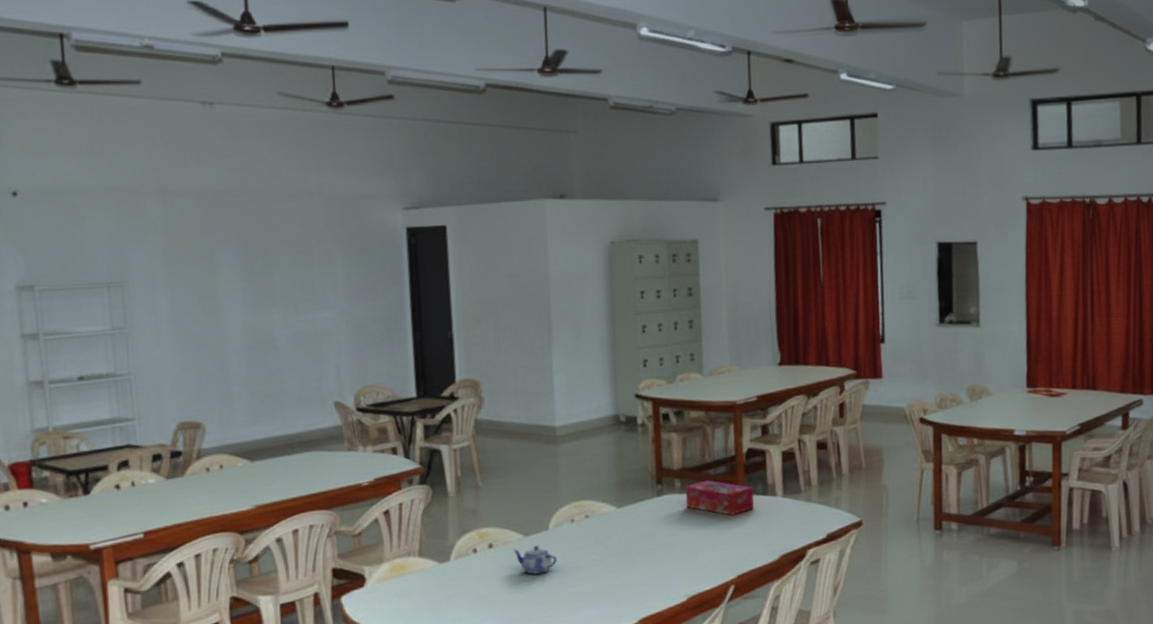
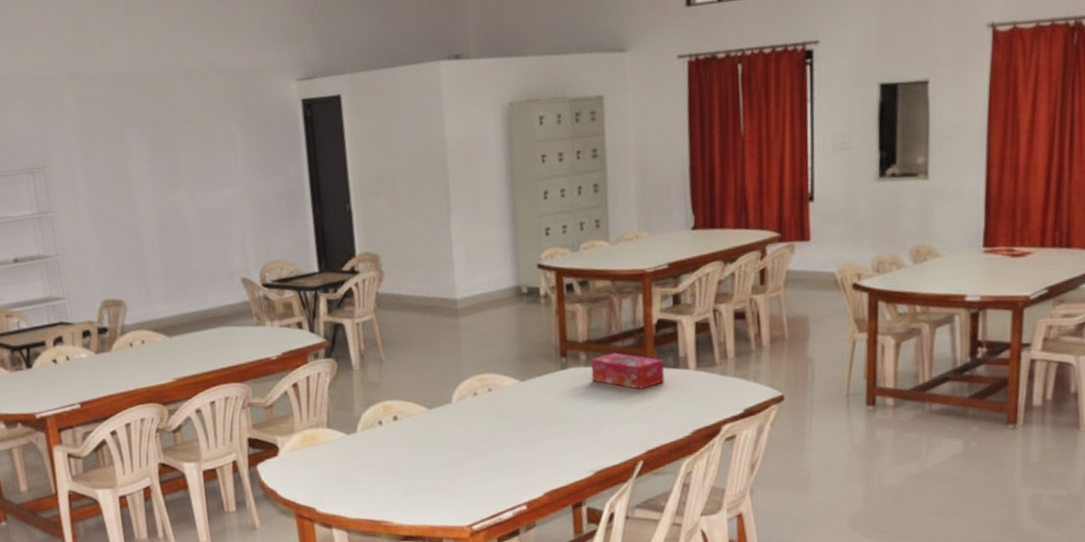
teapot: present [513,545,557,575] -> none [417,418,461,447]

